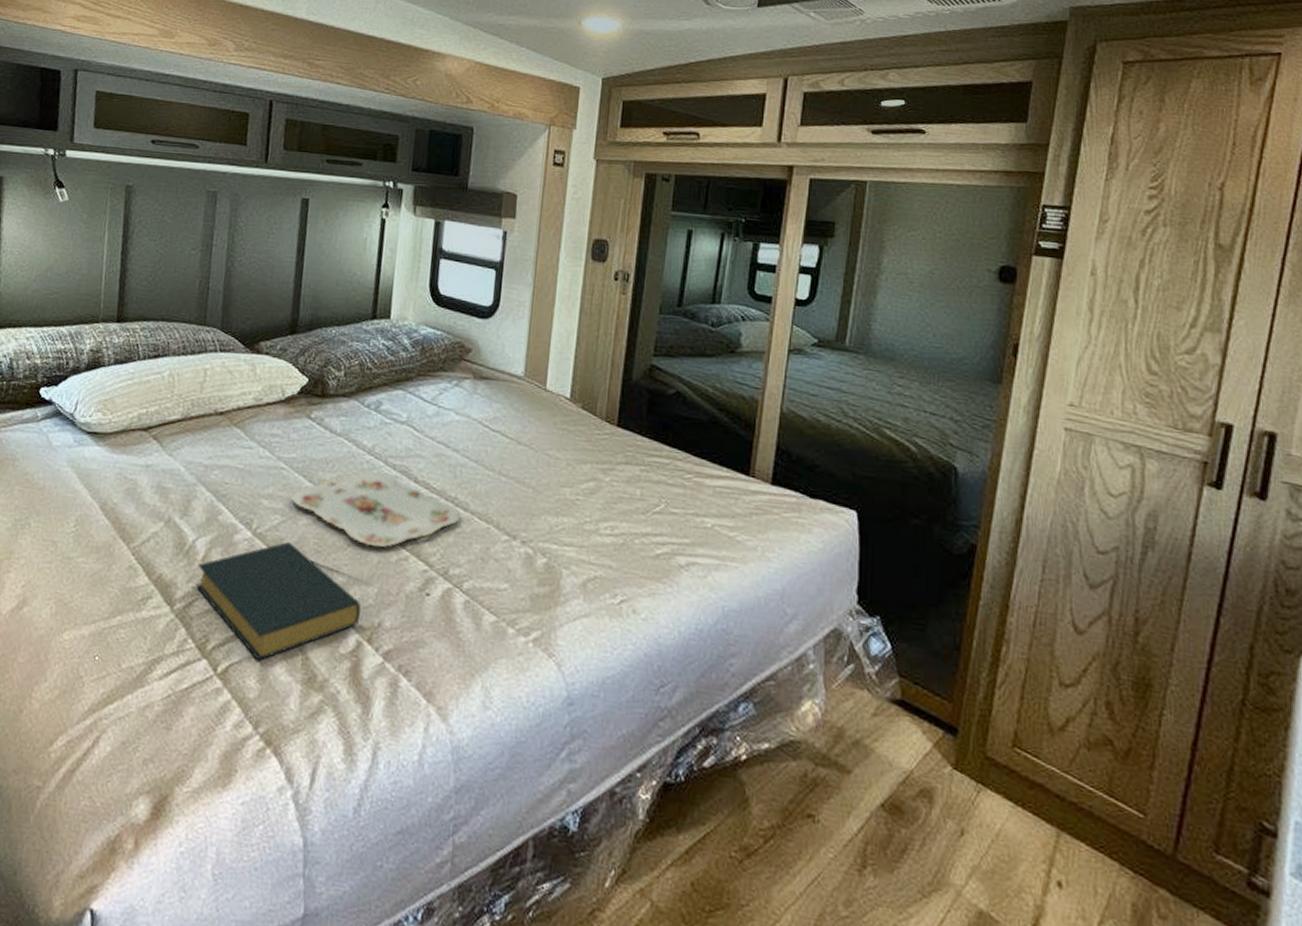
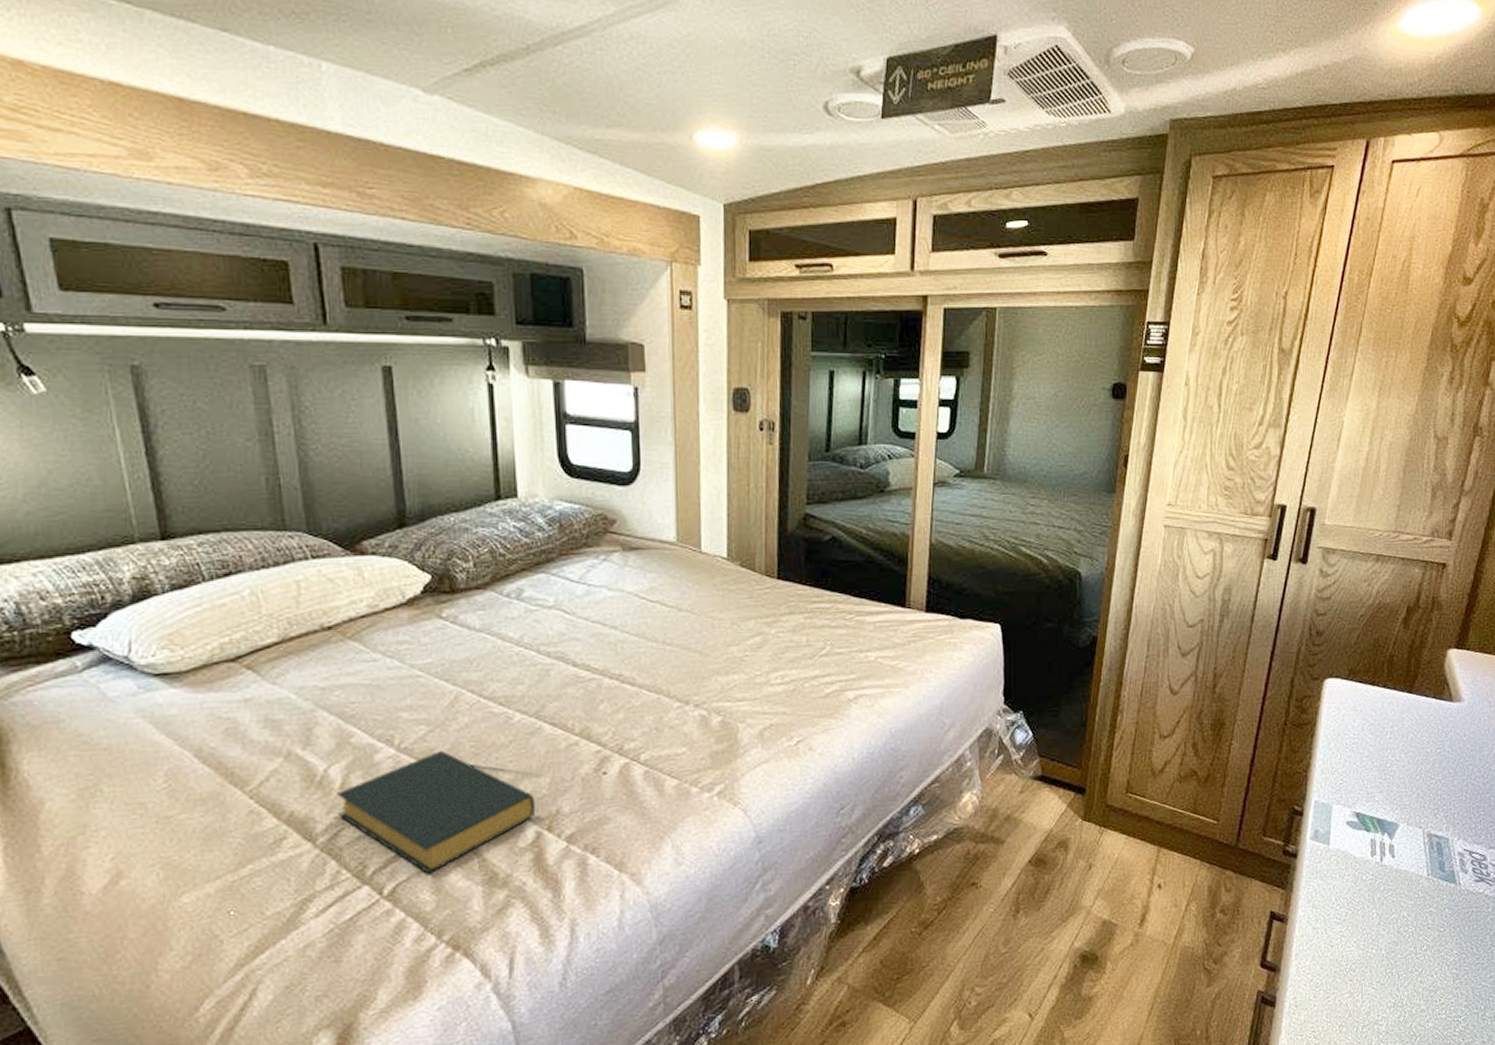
serving tray: present [291,473,461,548] -> none [435,663,629,739]

